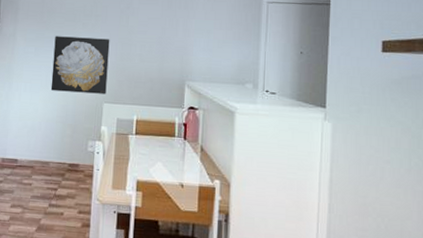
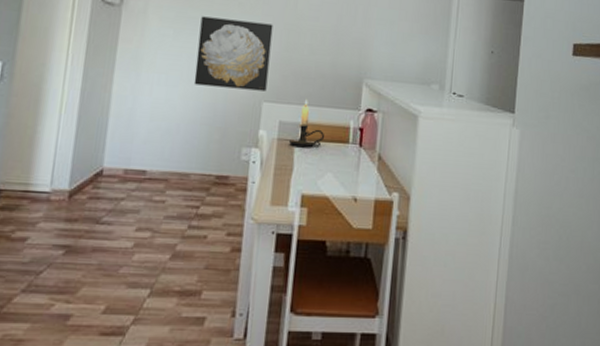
candle holder: none [126,99,154,140] -> present [289,98,324,148]

